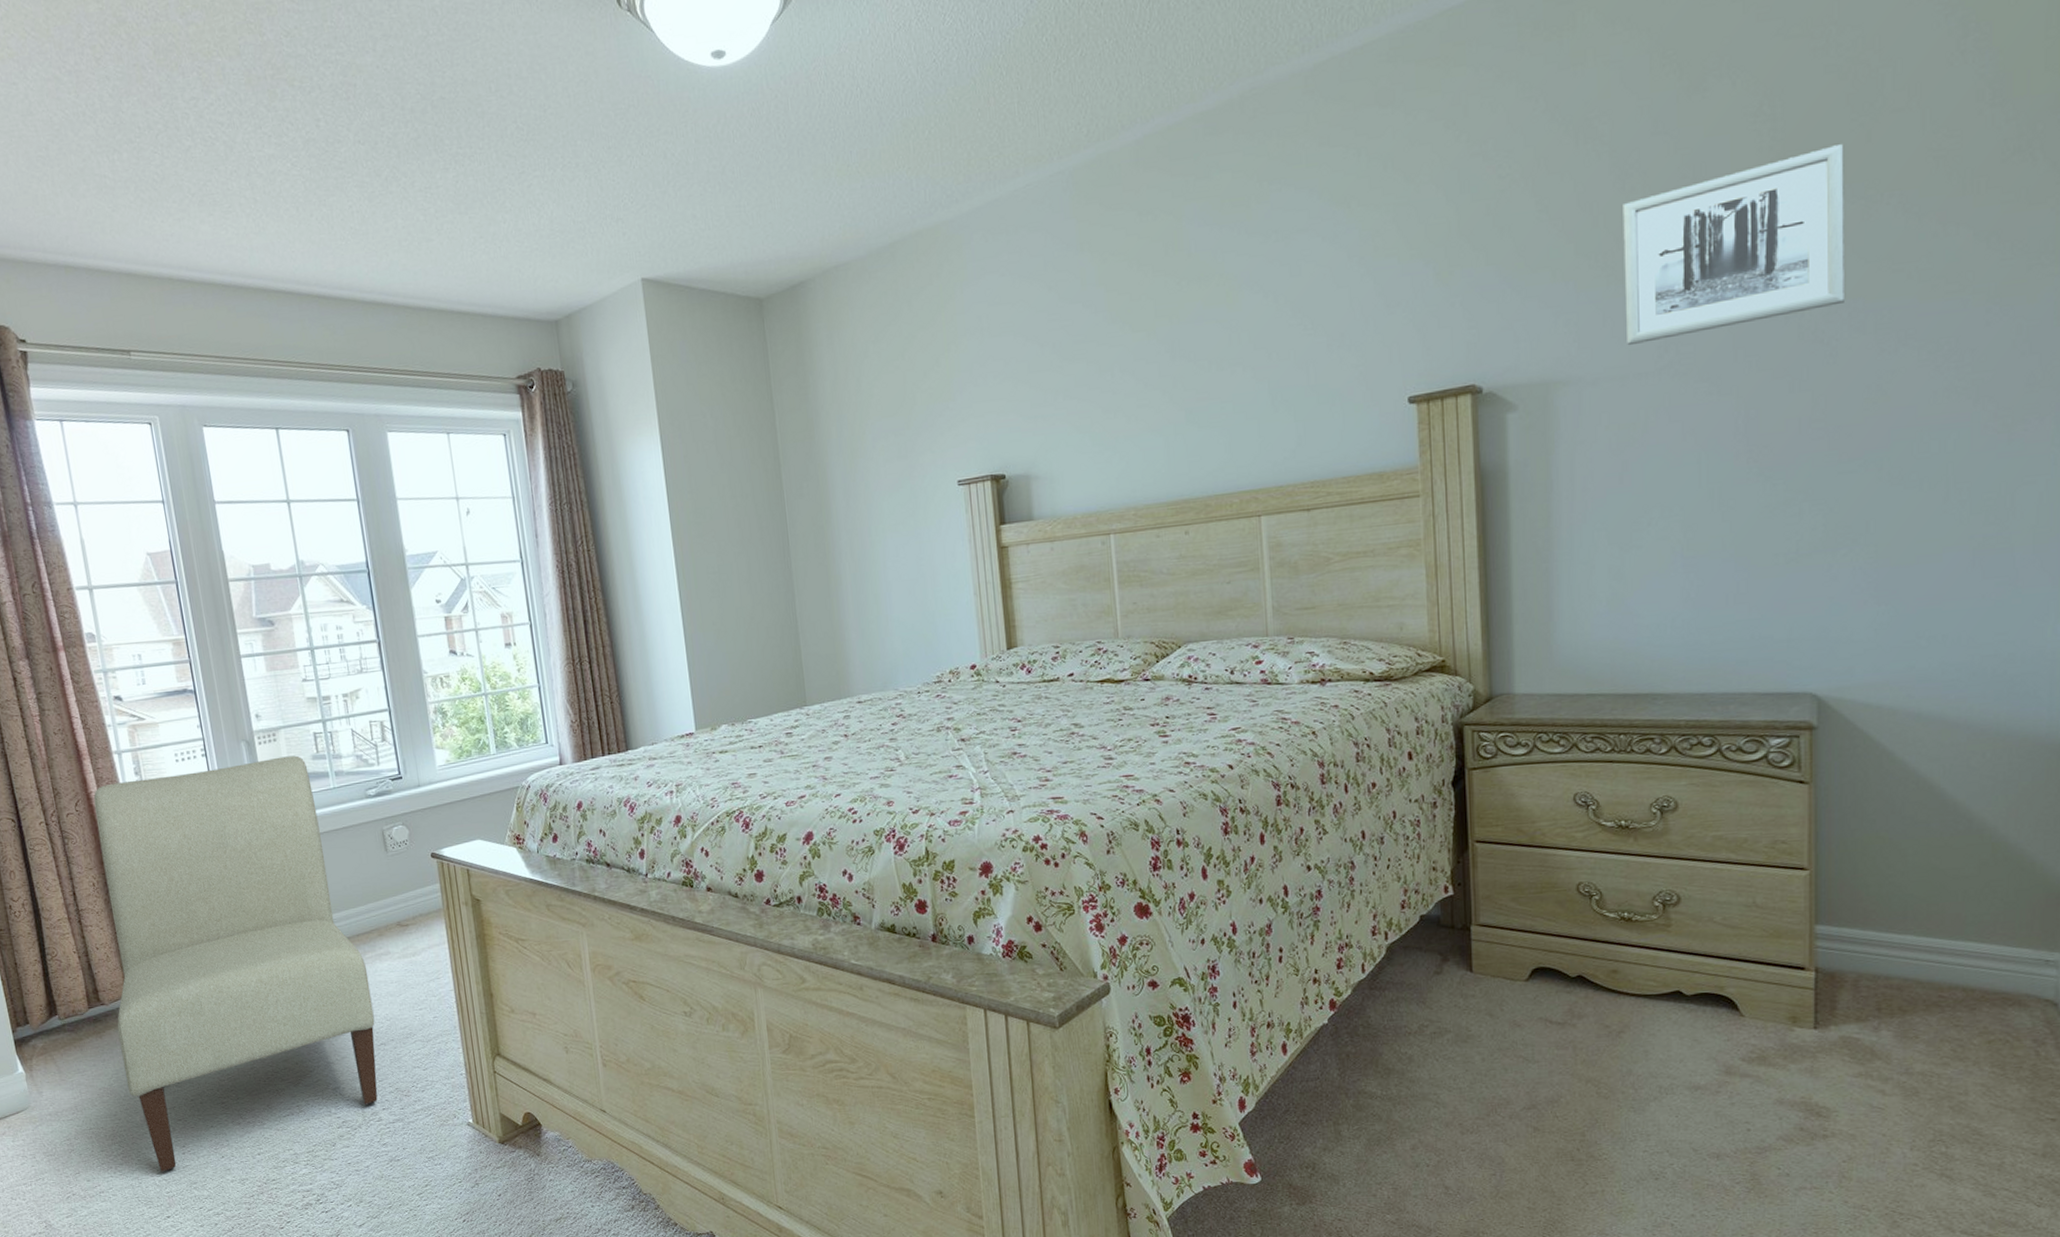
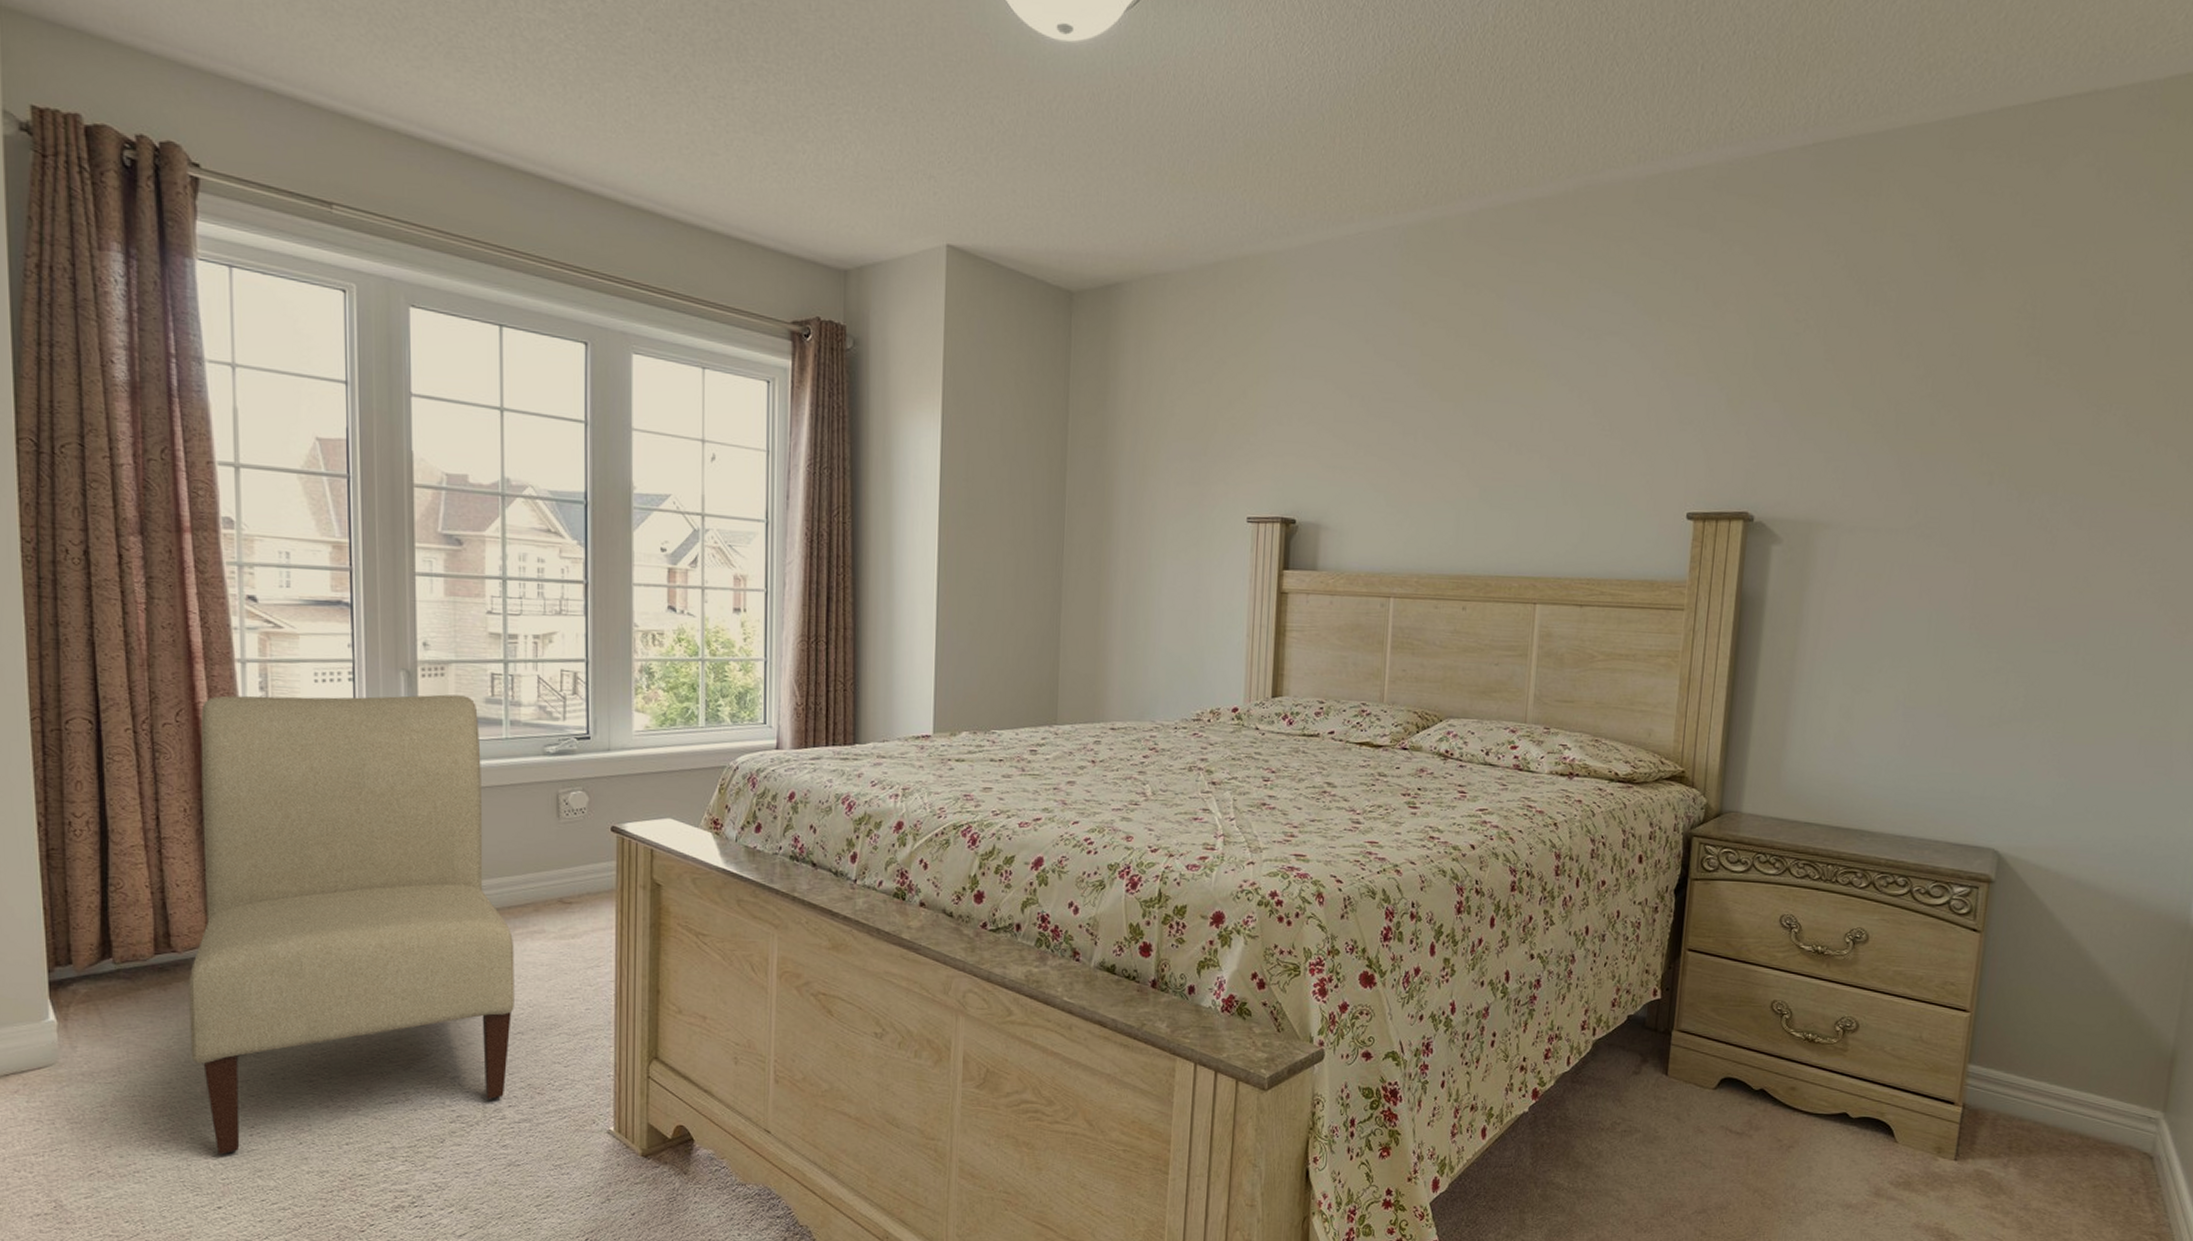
wall art: present [1623,144,1844,346] -> none [1884,352,2087,502]

